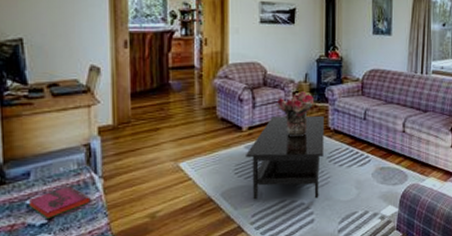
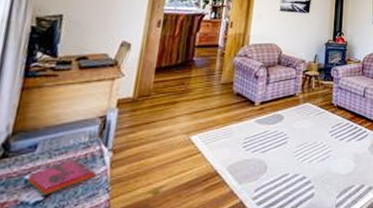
coffee table: present [245,115,324,200] -> none [254,92,329,174]
bouquet: present [276,91,315,138] -> none [287,70,322,112]

